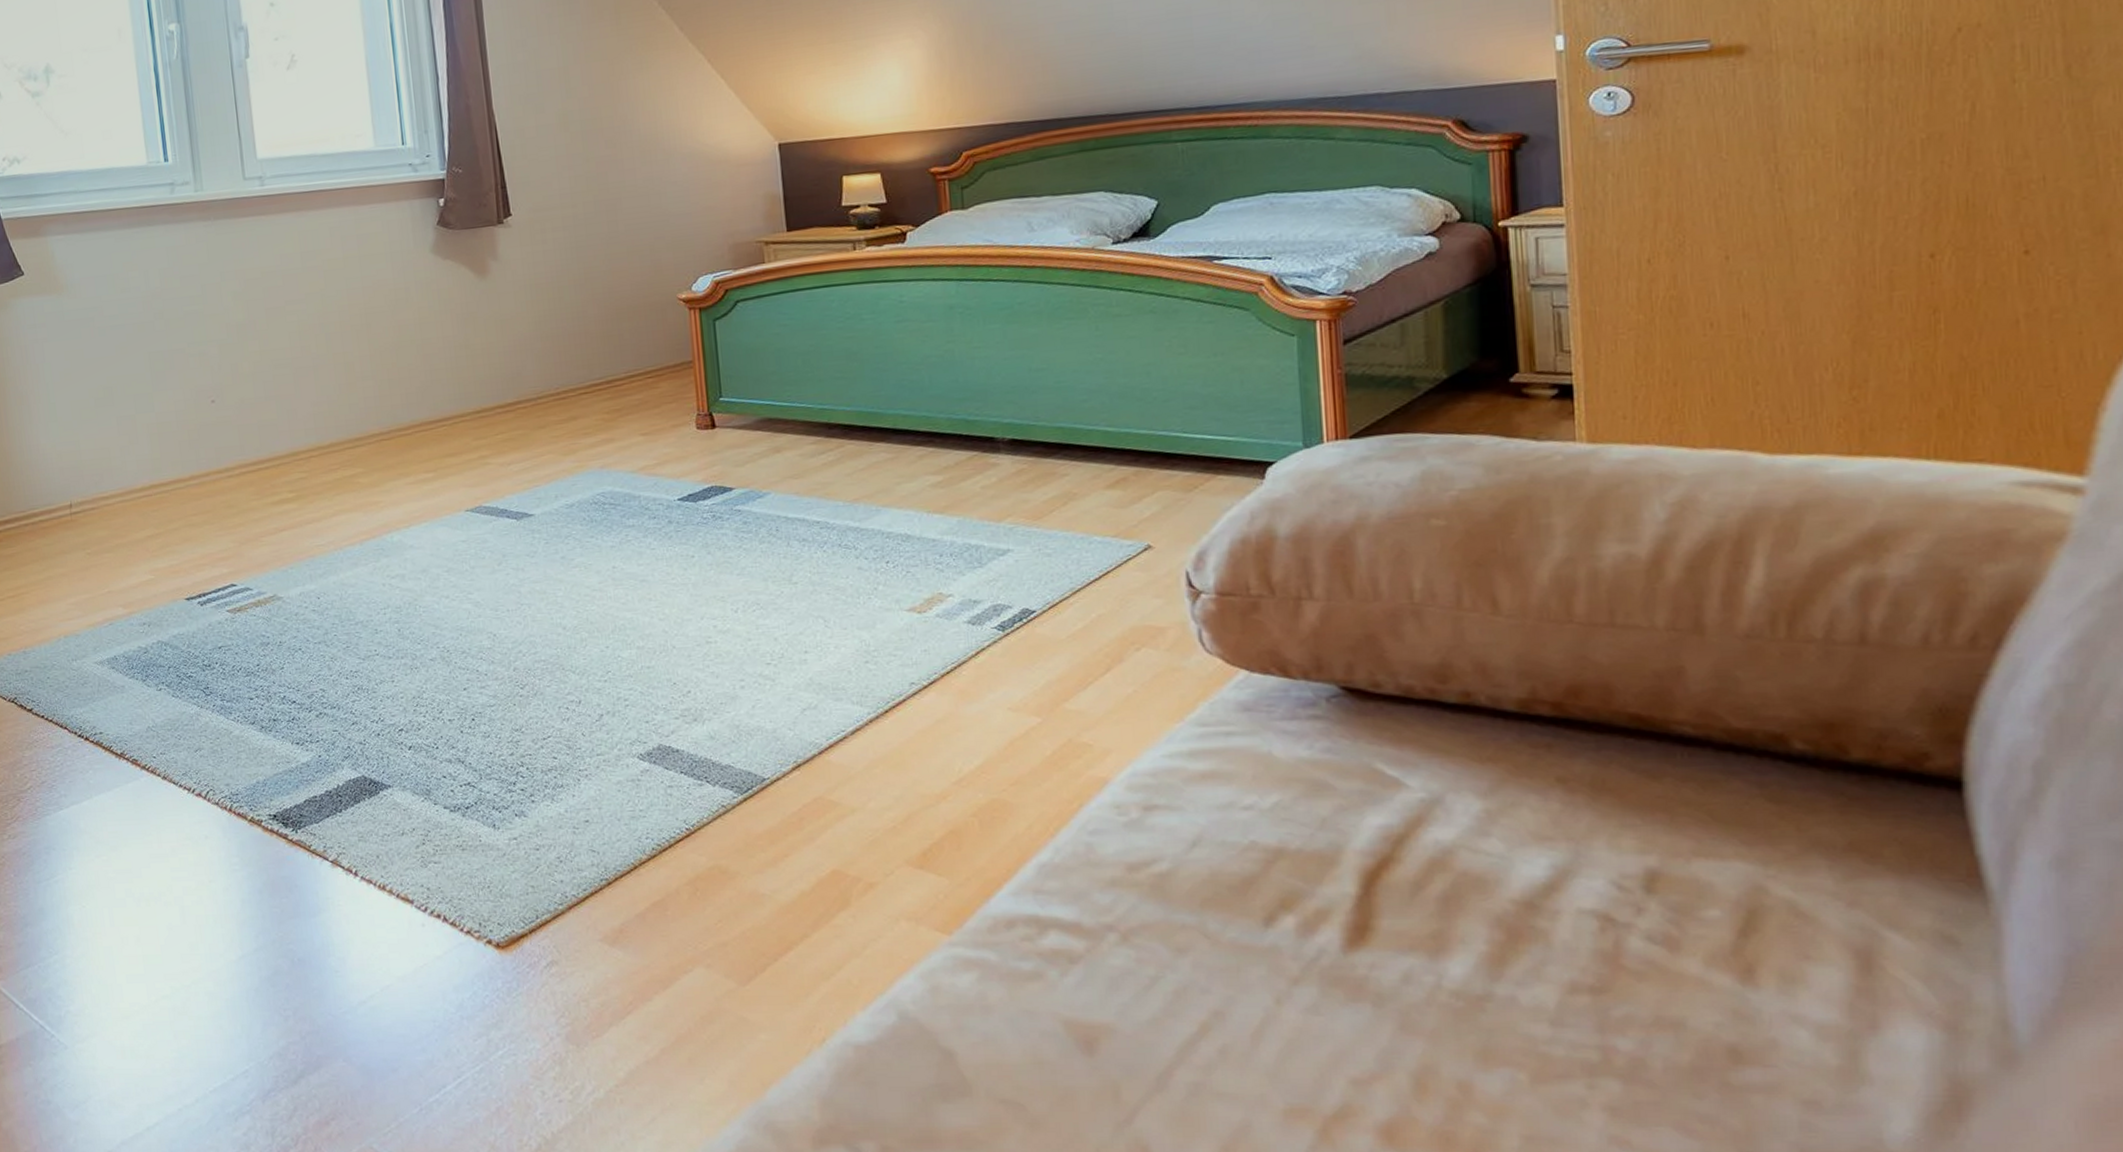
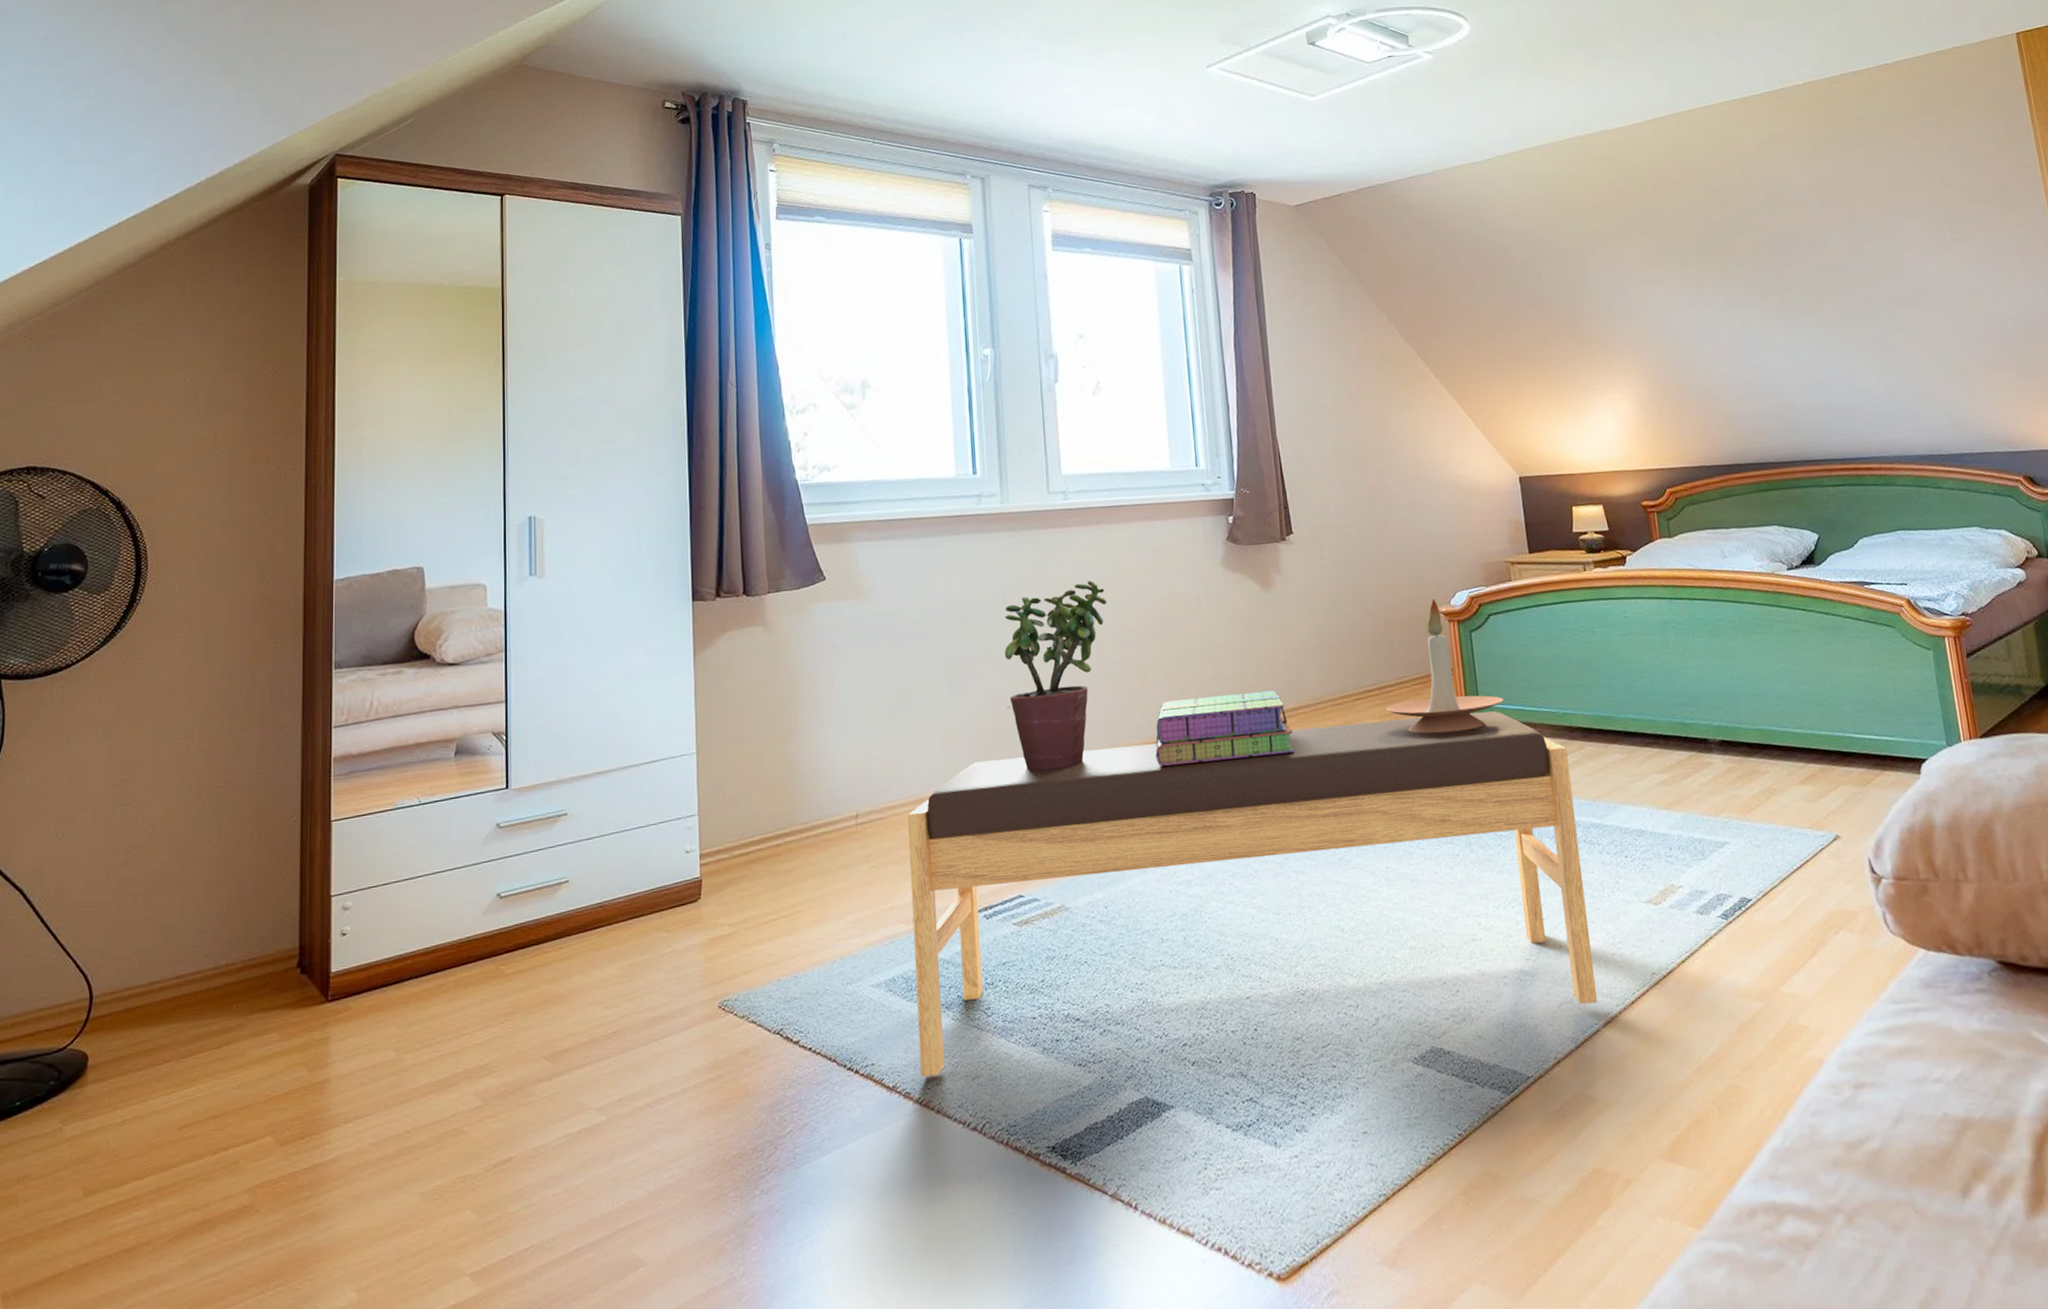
bench: none [119,406,846,747] -> present [908,711,1597,1078]
potted plant: none [205,271,310,465] -> present [1005,581,1107,771]
stack of books: none [364,384,513,461] -> present [1155,690,1295,766]
candle holder: none [615,285,751,430] -> present [1386,599,1504,734]

